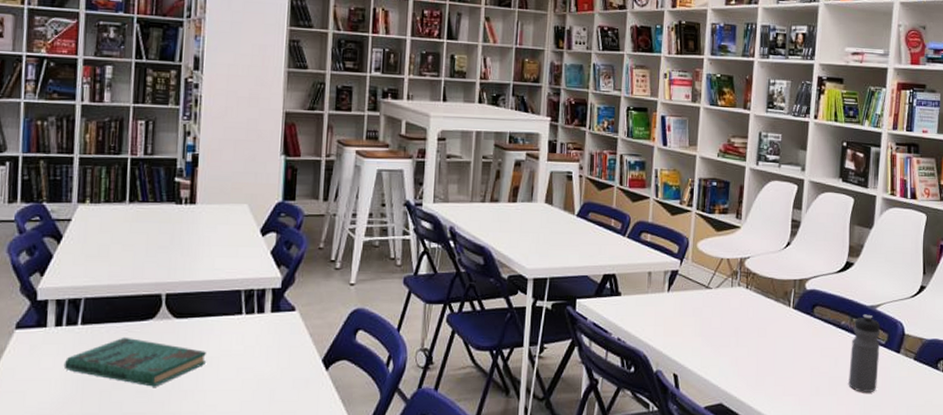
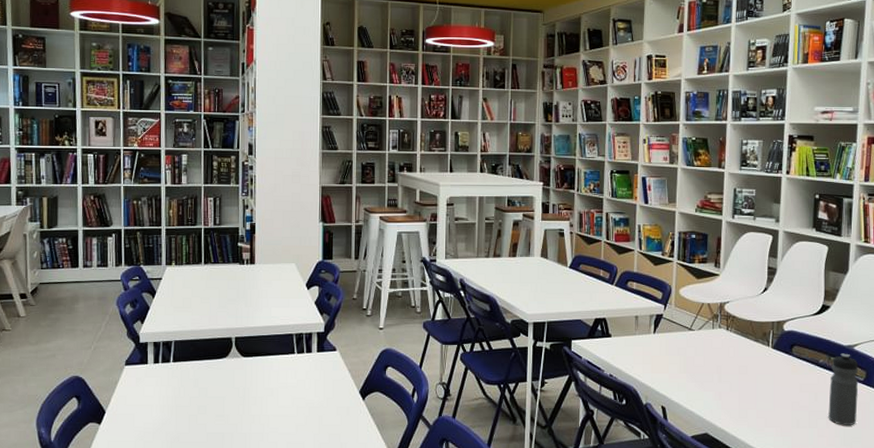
book: present [63,337,206,387] -> none [161,372,268,412]

